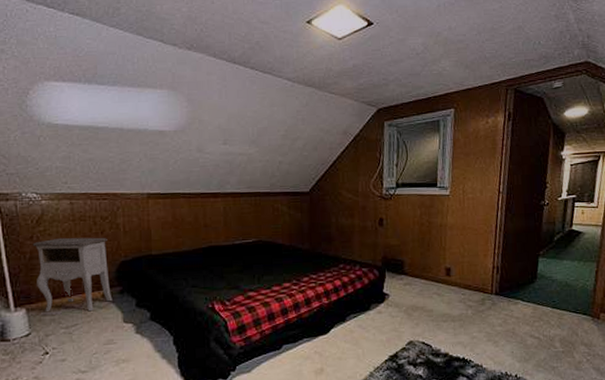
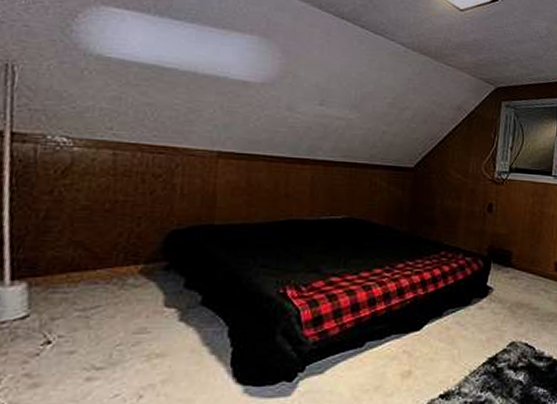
nightstand: present [32,237,113,313] -> none [49,195,158,291]

